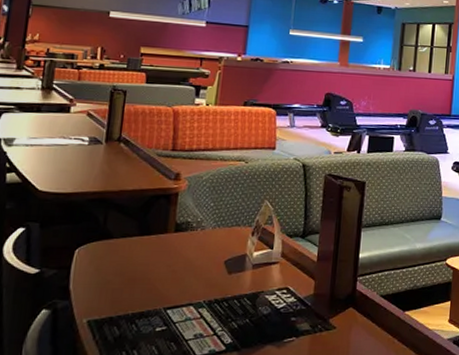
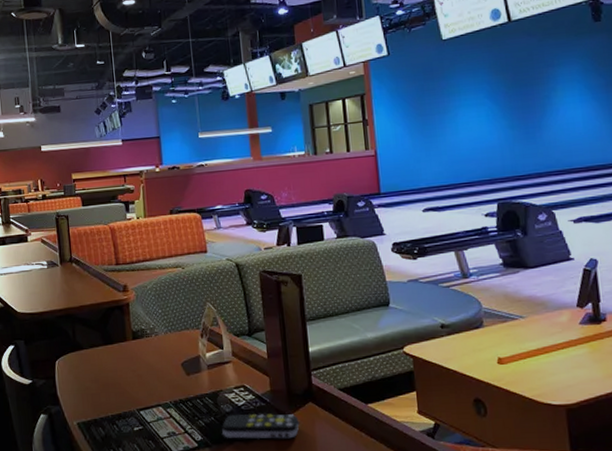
remote control: none [255,316,337,344] -> present [222,413,300,440]

